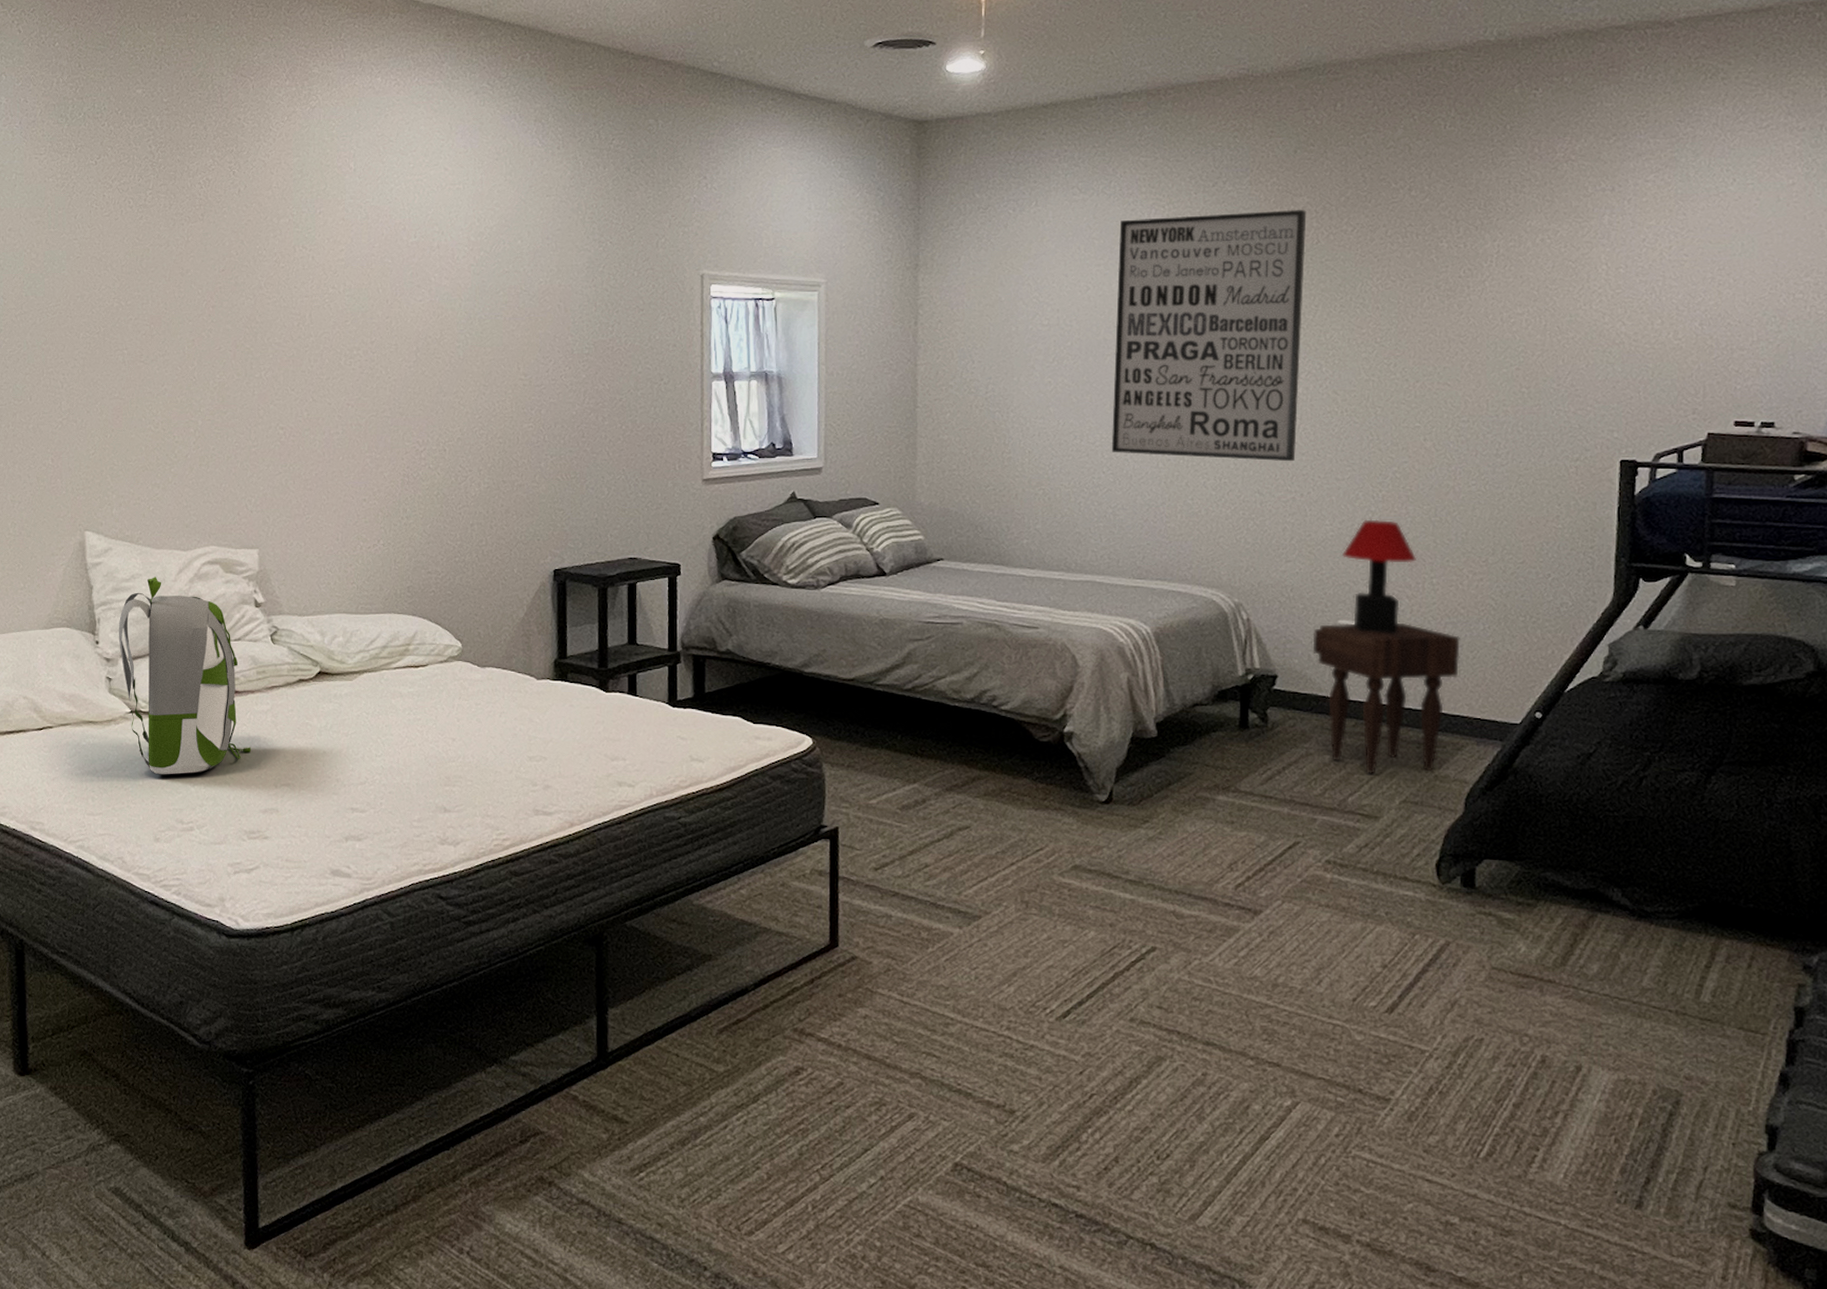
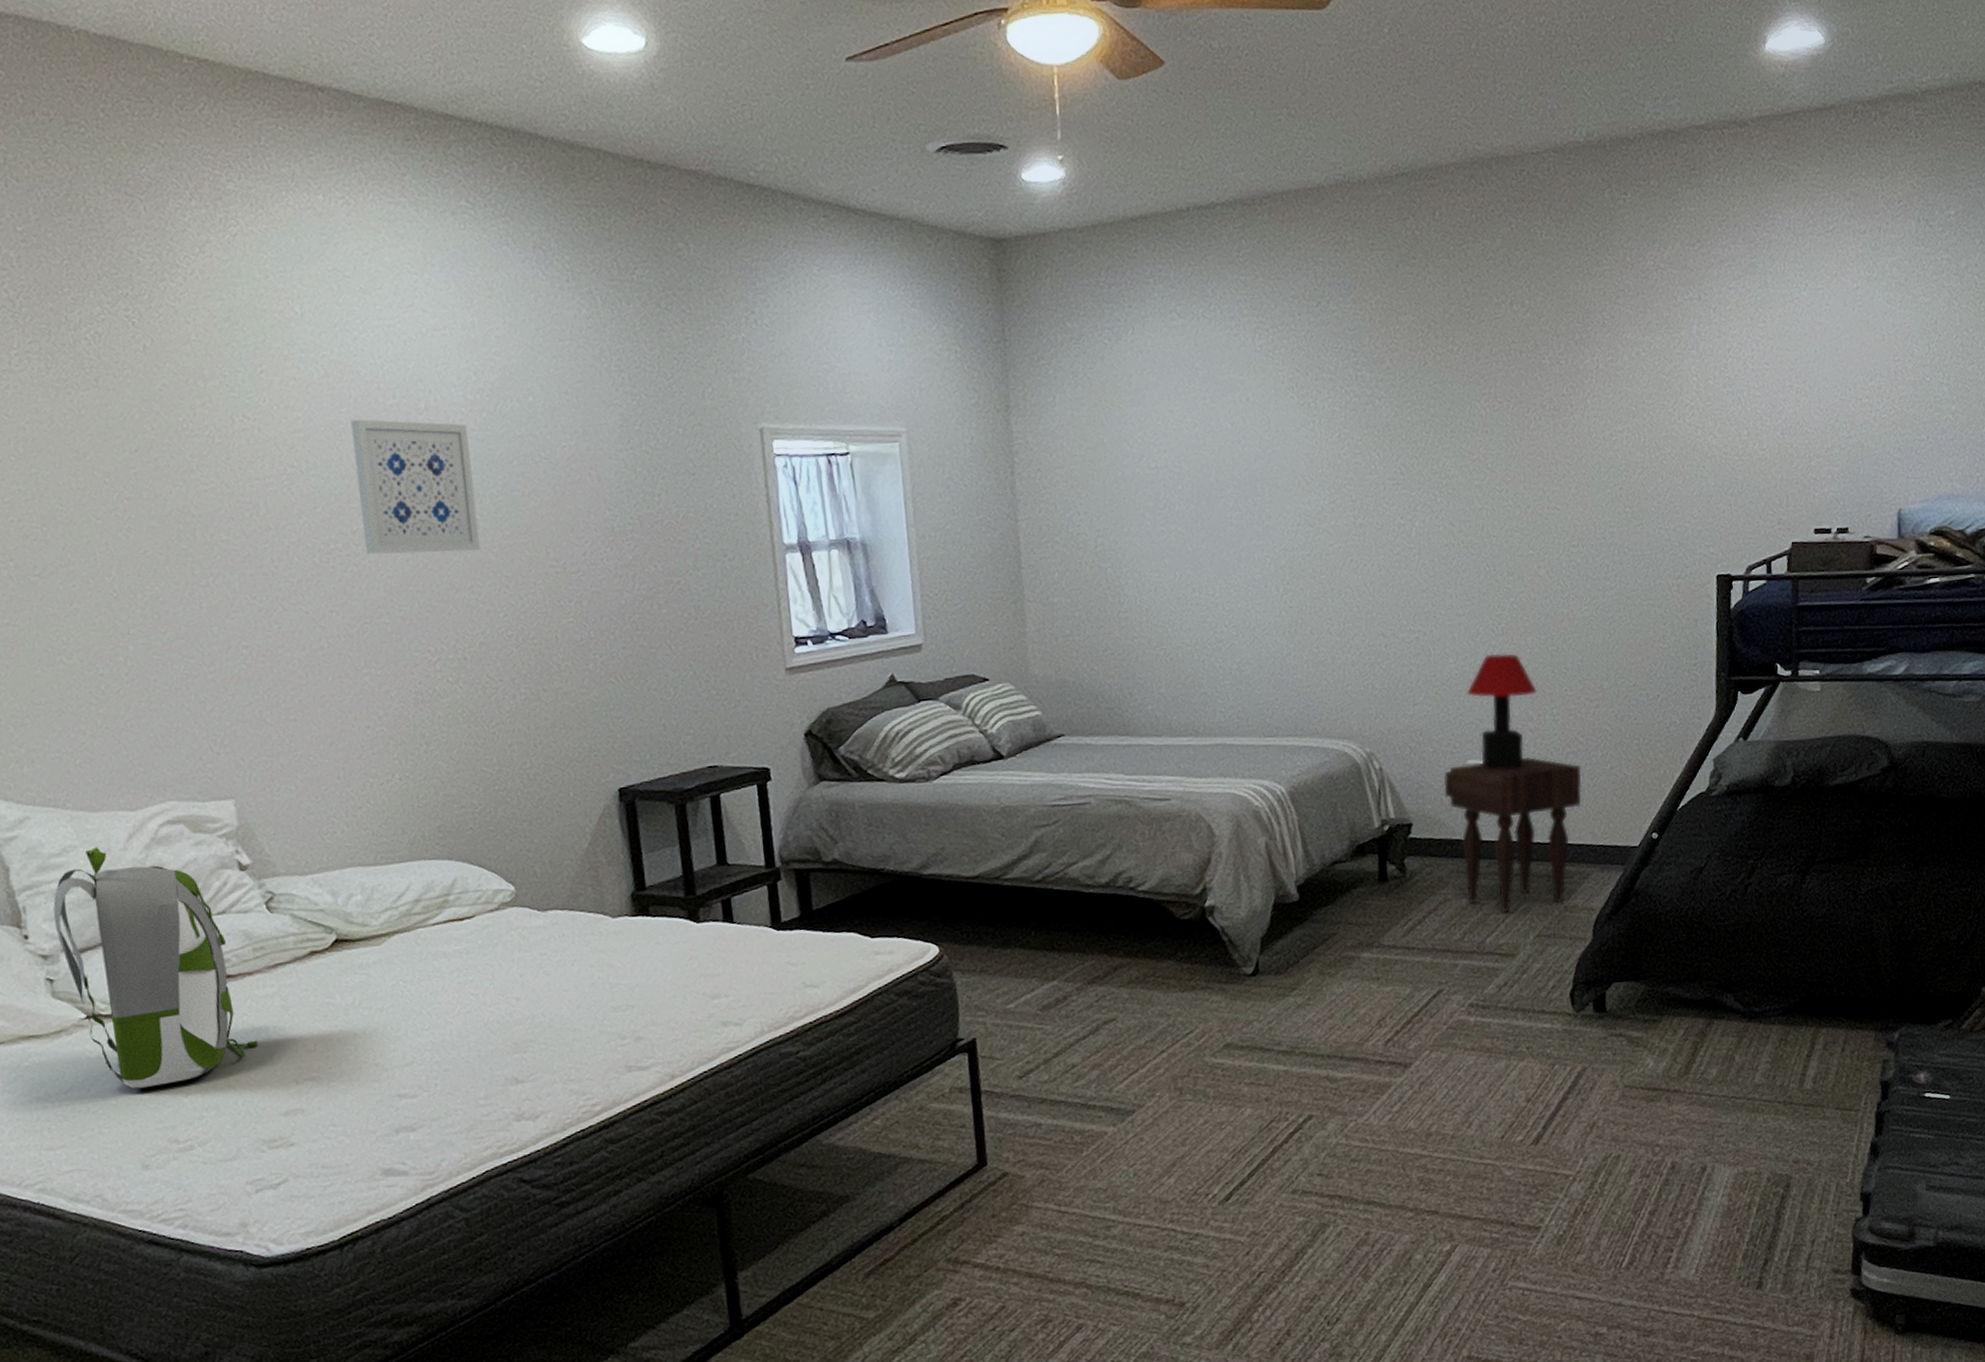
wall art: none [379,253,468,363] -> present [350,419,480,555]
wall art: present [1111,210,1307,462] -> none [1223,329,1417,604]

